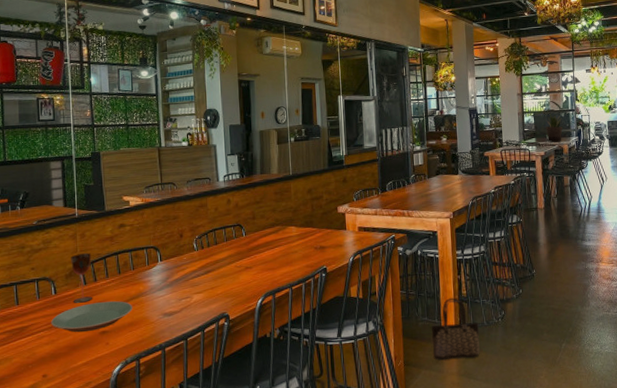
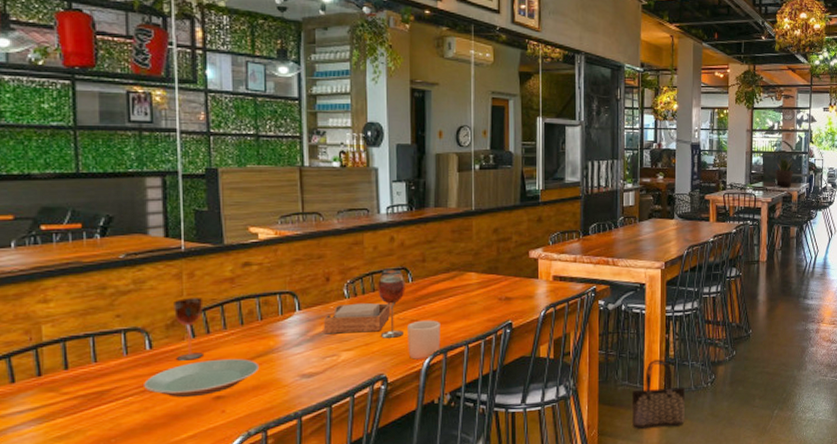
napkin holder: none [179,253,230,280] -> present [323,302,391,334]
wineglass: none [219,225,241,283] -> present [378,268,405,338]
mug: none [243,267,270,301] -> present [407,320,441,360]

